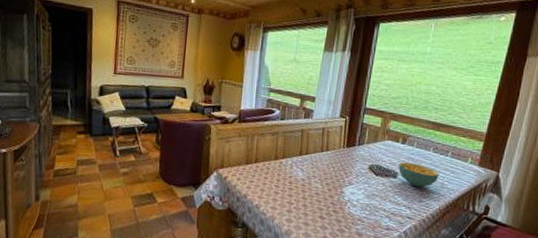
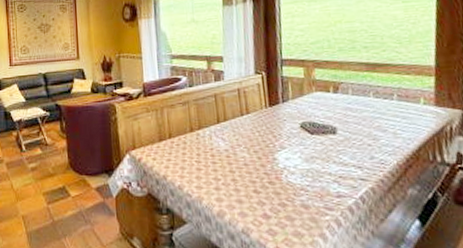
cereal bowl: present [398,162,439,187] -> none [335,113,389,141]

